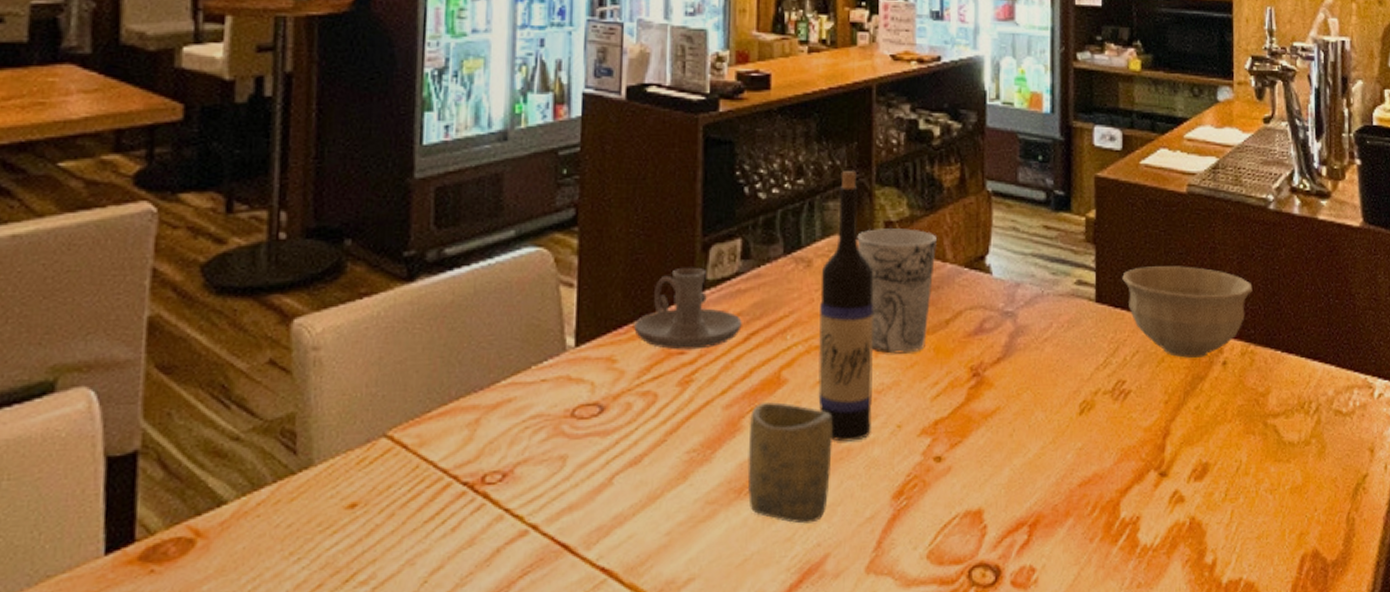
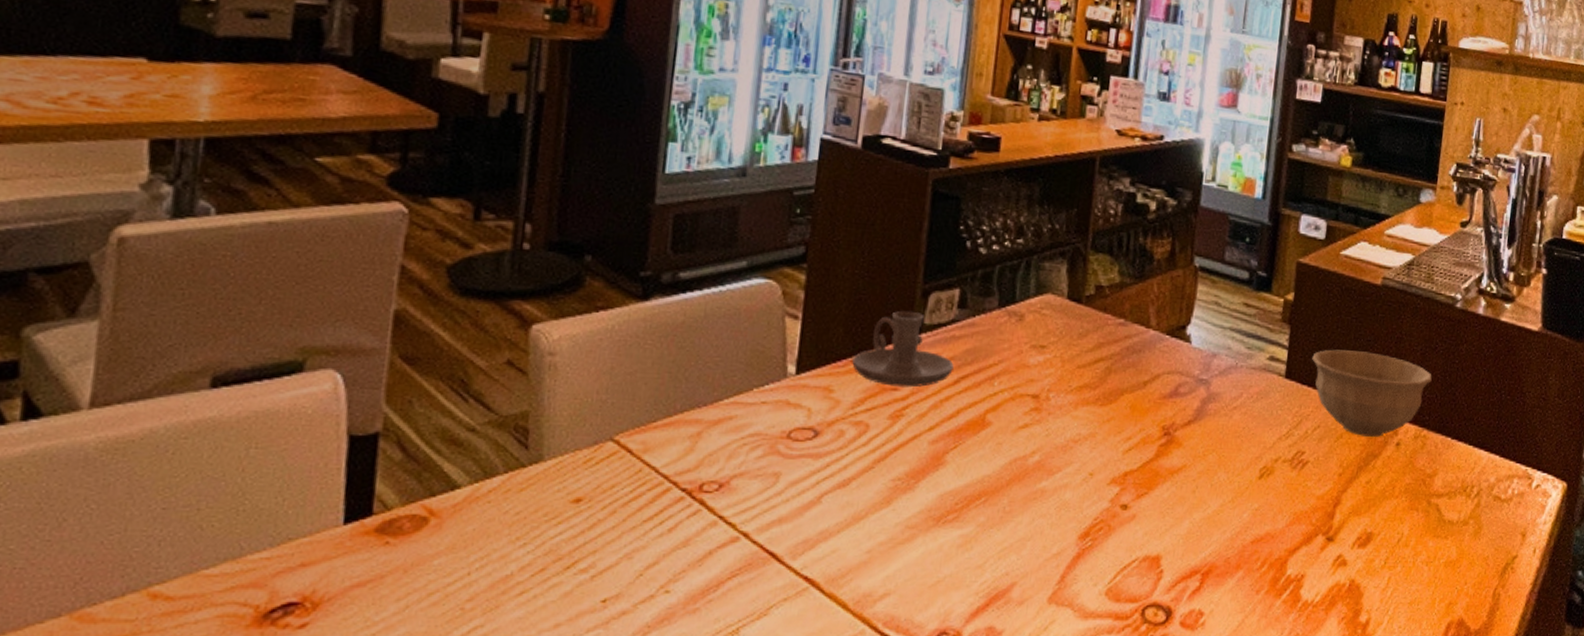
cup: present [747,402,833,524] -> none [945,441,1030,554]
wine bottle: present [818,171,874,442] -> none [1018,235,1081,484]
cup: present [857,228,937,354] -> none [1068,291,1143,409]

